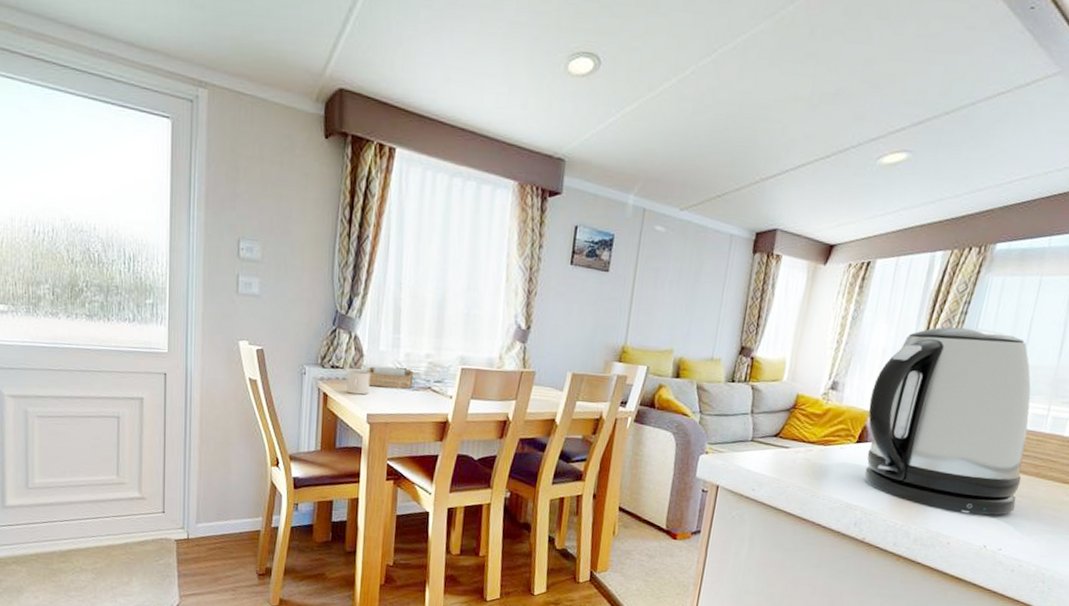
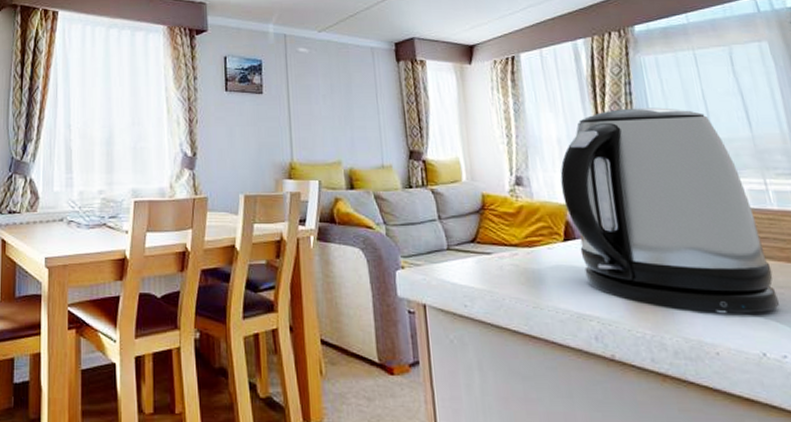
mug: present [347,370,371,395] -> none [24,213,47,238]
napkin holder: present [365,366,413,390] -> none [41,207,87,229]

